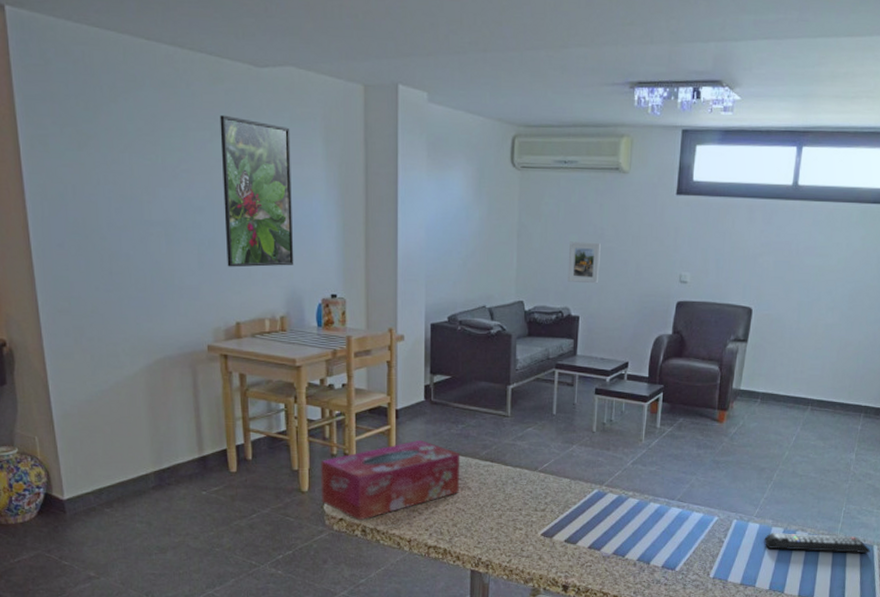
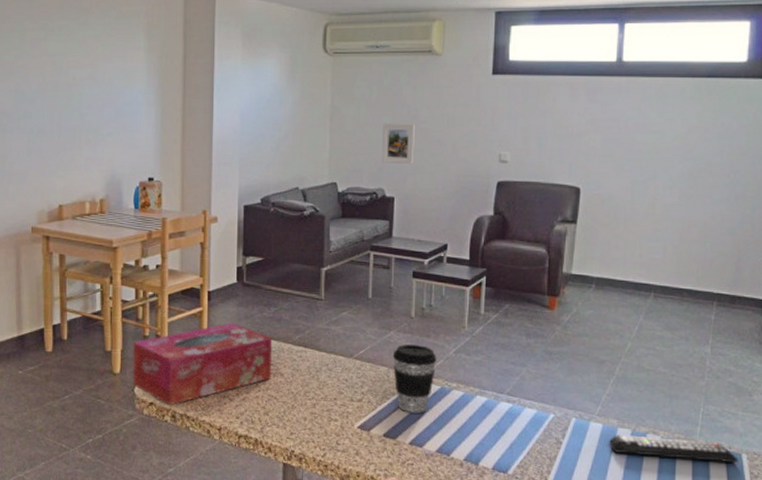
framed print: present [220,114,294,268] -> none [53,16,116,153]
coffee cup: none [574,456,616,520] -> present [392,344,437,413]

